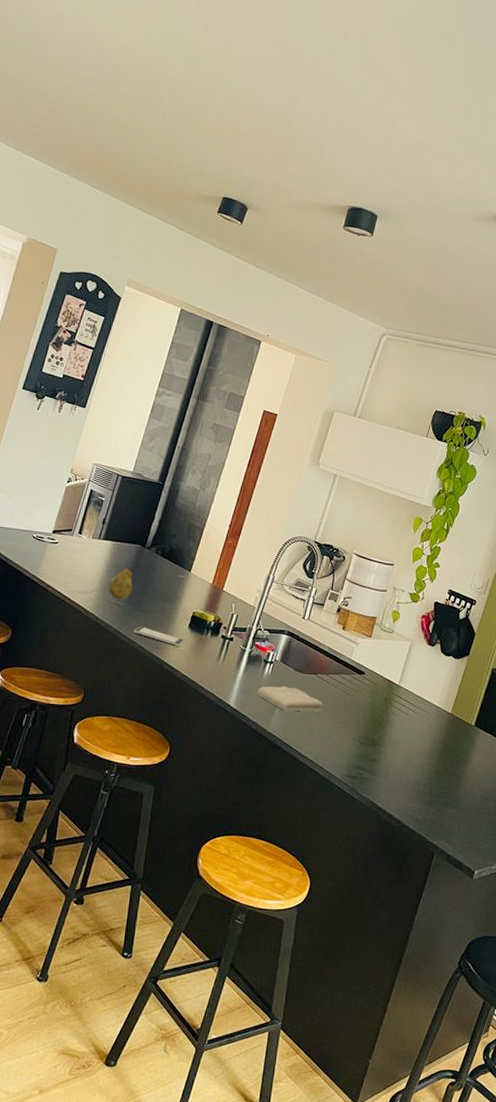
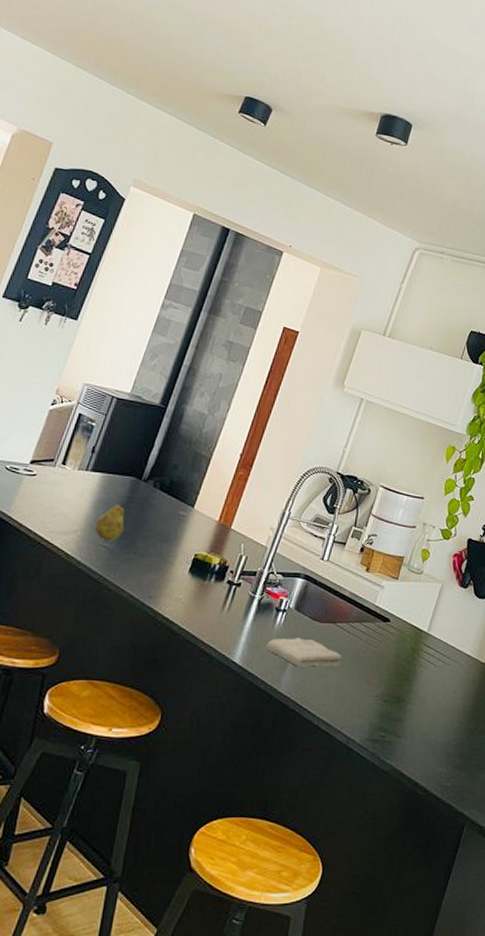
smartphone: present [133,626,184,647] -> none [123,572,184,596]

